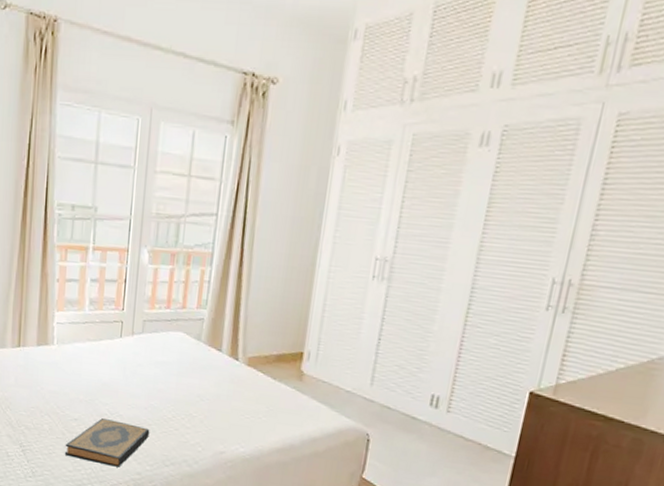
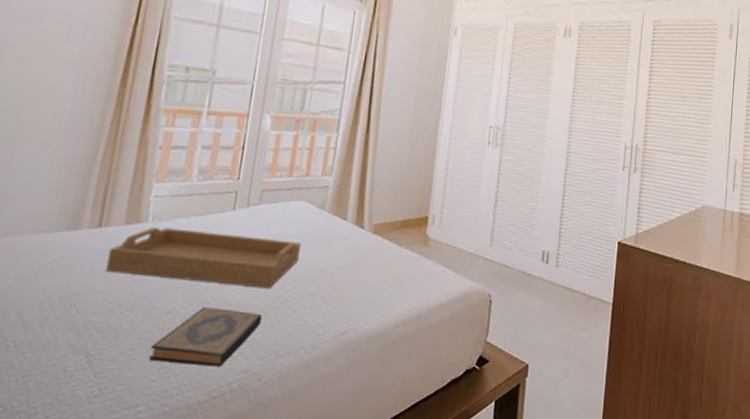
serving tray: none [26,349,181,409] -> present [105,227,302,289]

